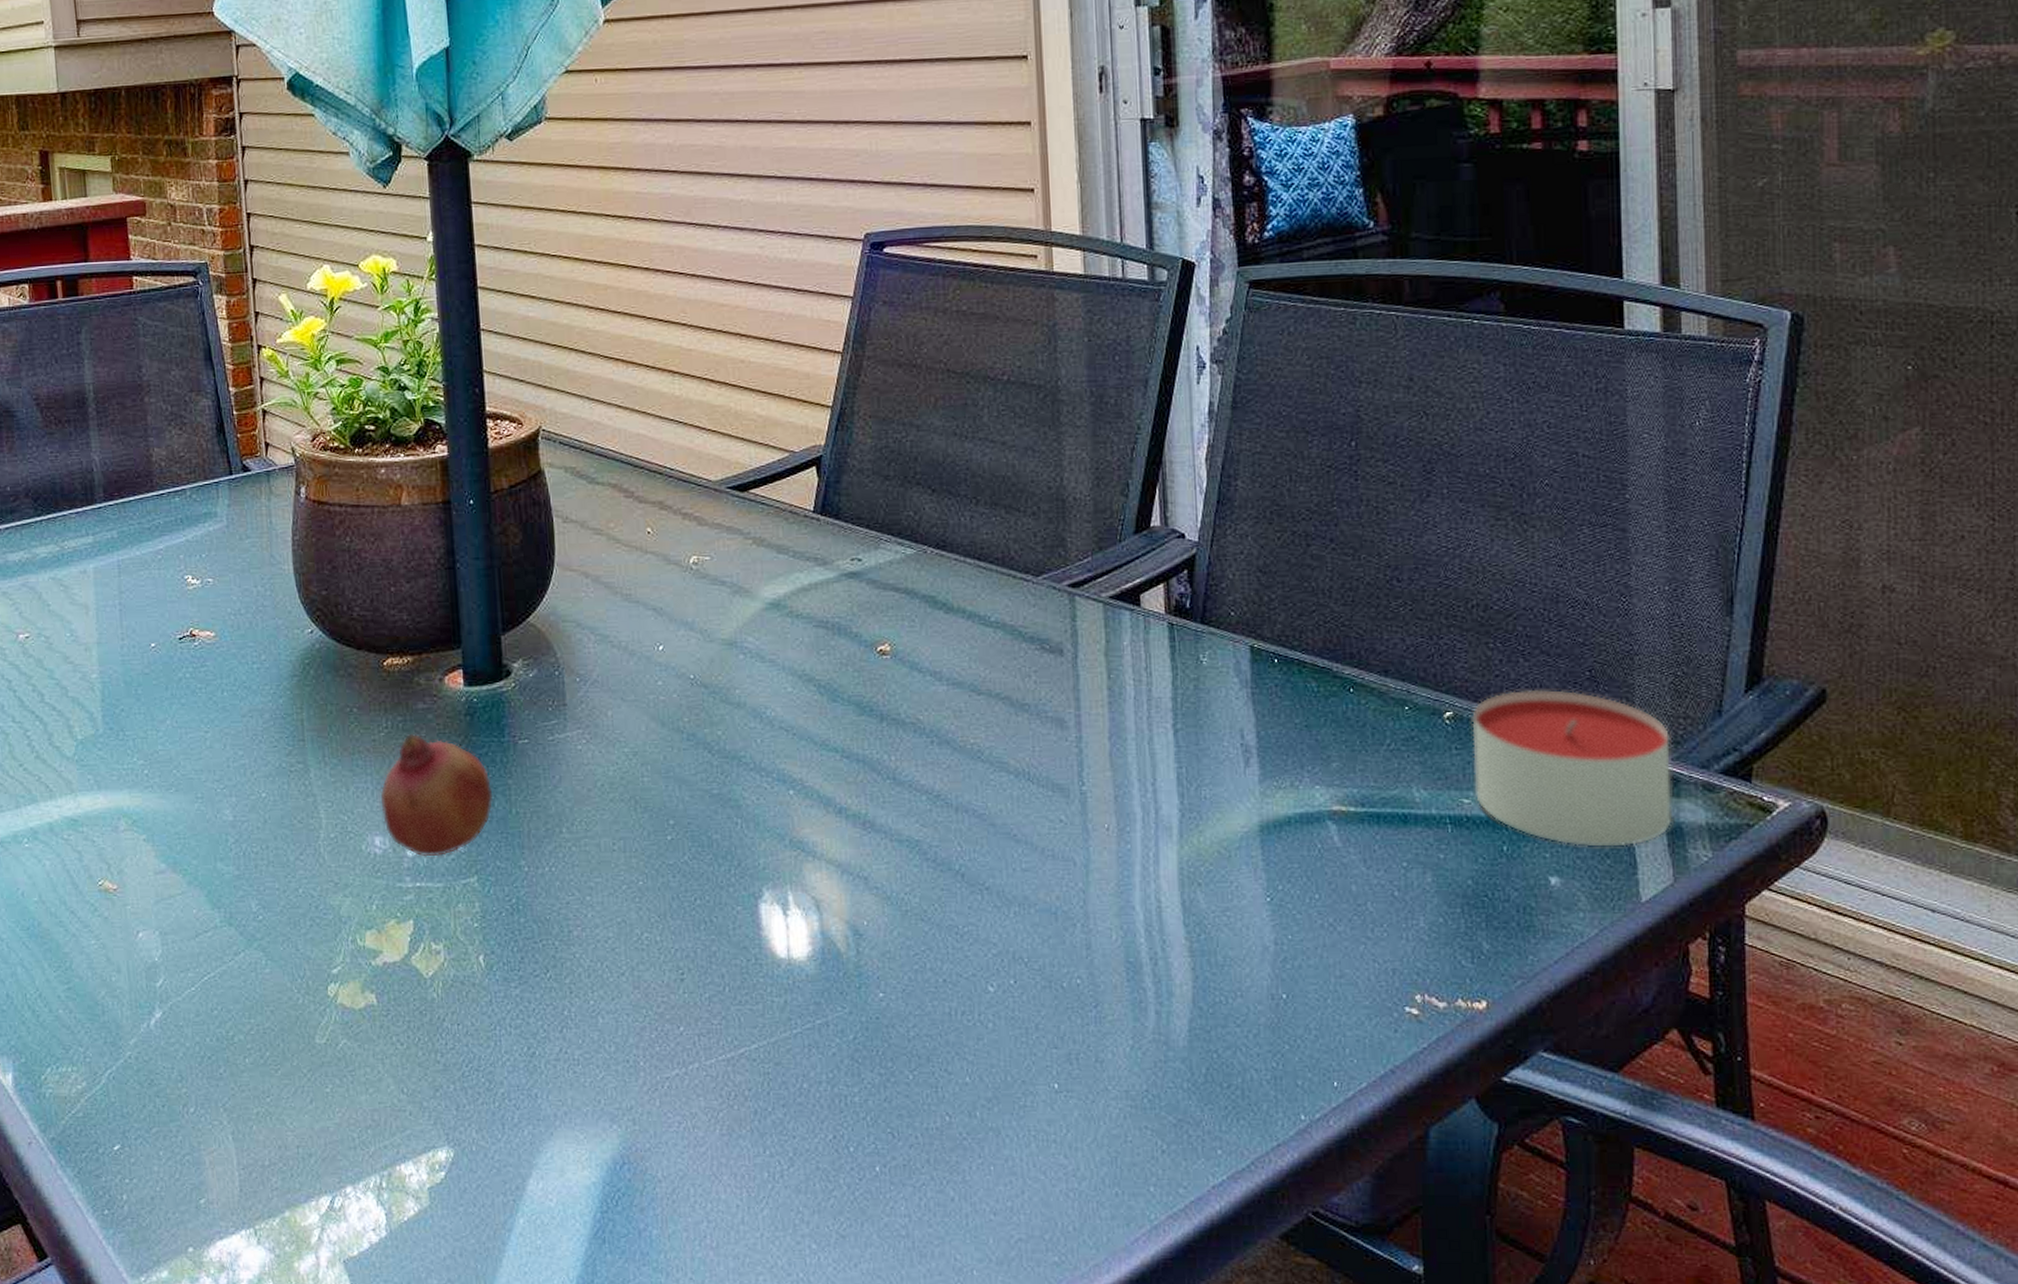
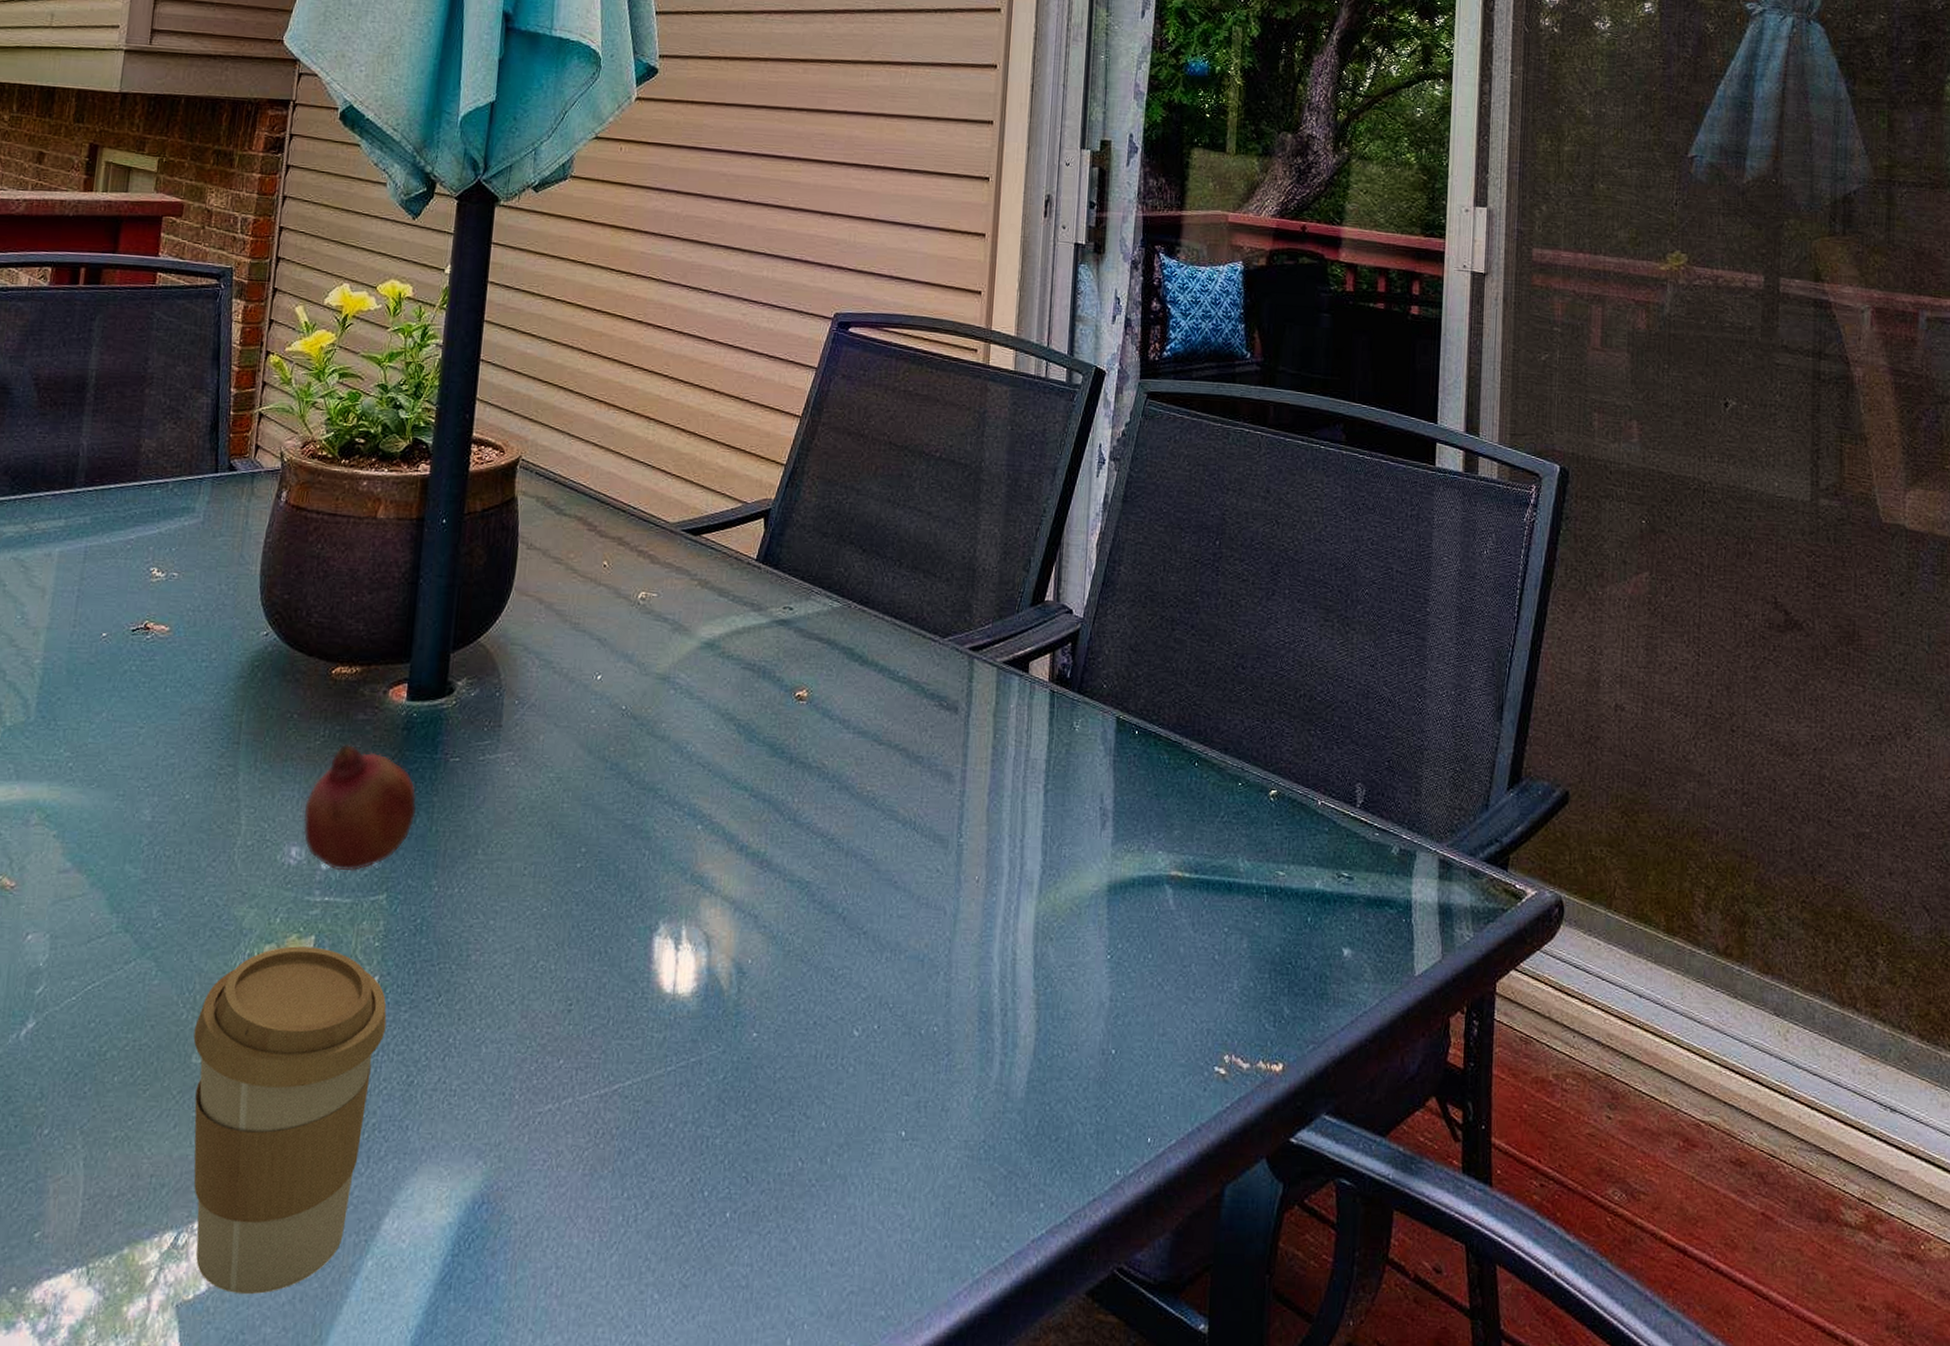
coffee cup: none [312,931,499,1251] -> present [193,946,387,1295]
candle: present [1472,689,1673,847] -> none [1288,774,1448,924]

